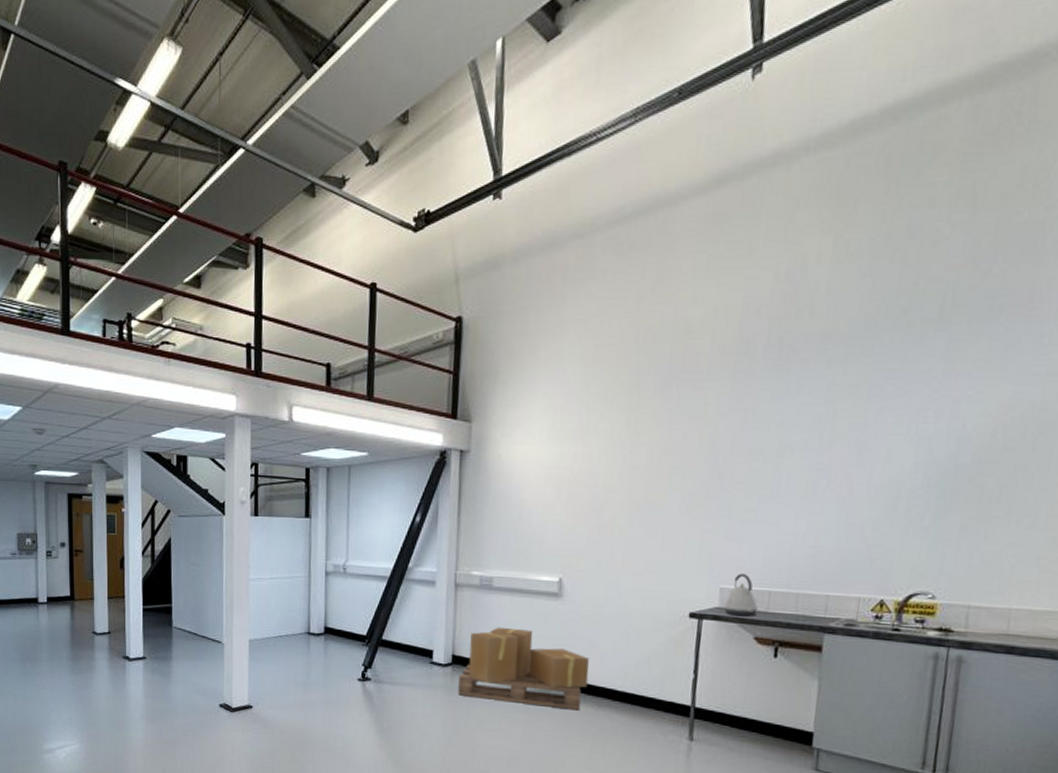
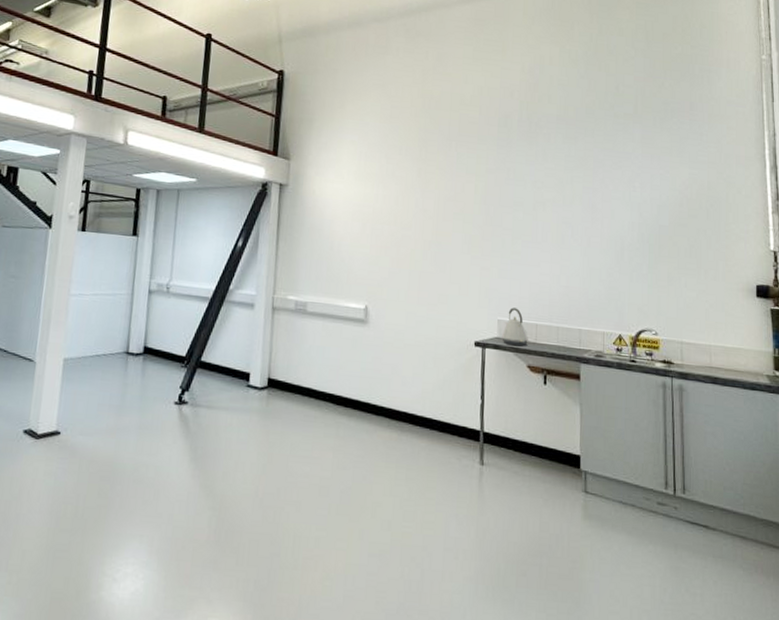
cardboard boxes: present [458,627,589,711] -> none [272,350,392,436]

